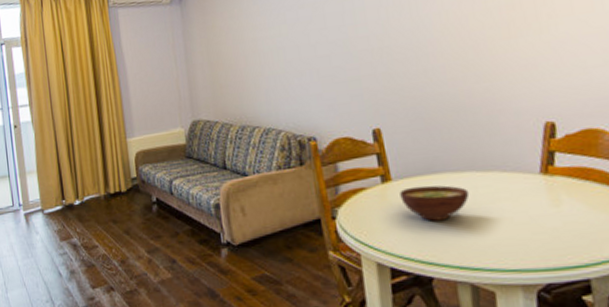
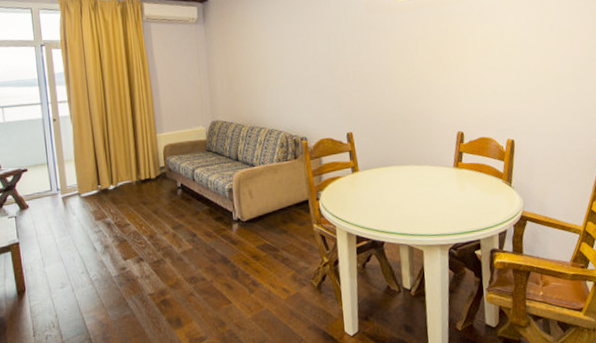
bowl: present [399,185,470,221] -> none [364,175,410,201]

